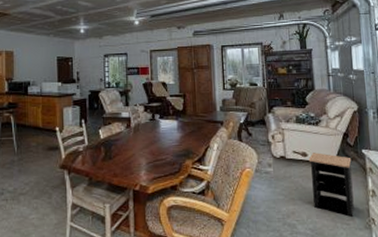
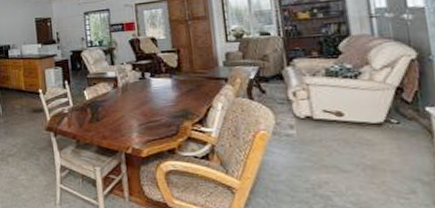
side table: present [308,152,354,218] -> none [345,111,416,191]

